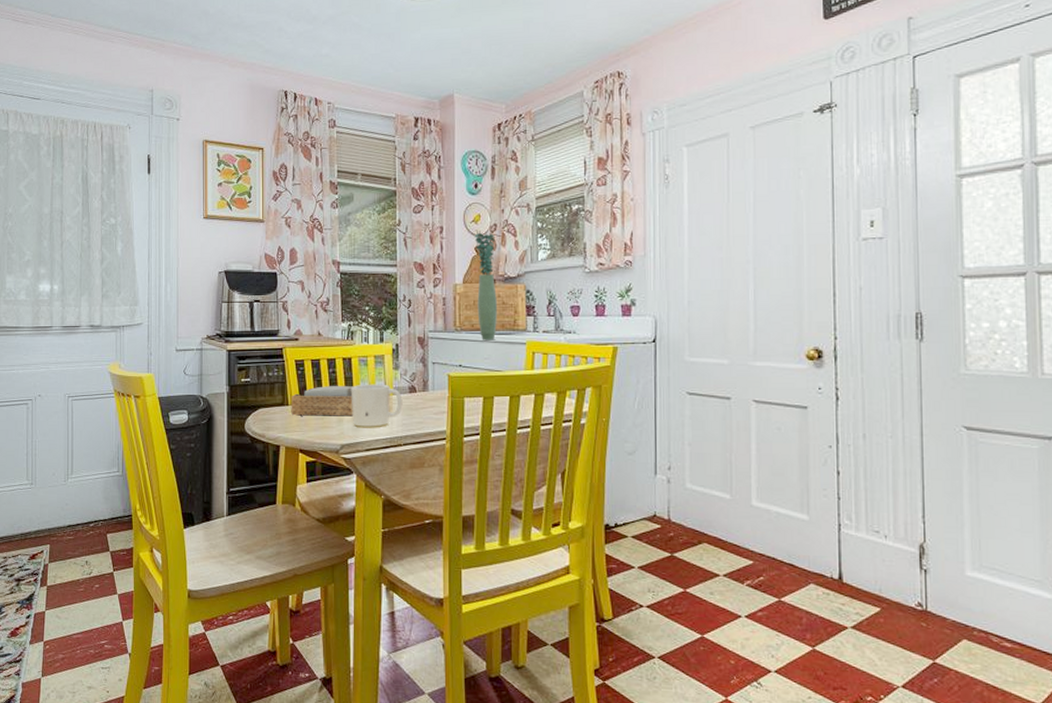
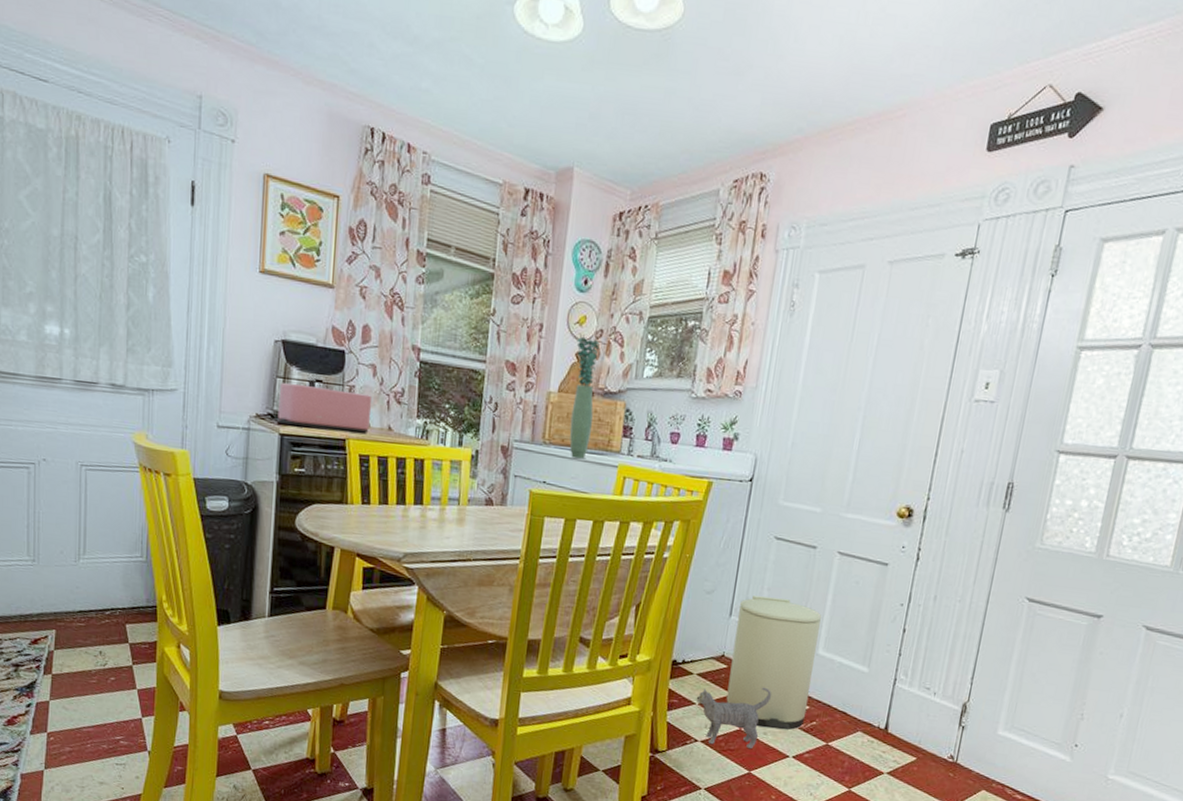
toaster: none [225,305,303,342] -> present [278,382,373,433]
napkin holder: present [291,386,353,417] -> none [350,487,423,524]
mug: present [350,384,403,428] -> none [419,490,477,539]
cat: none [634,544,712,612] -> present [696,687,772,749]
pedal bin: none [664,452,751,588] -> present [726,595,822,730]

